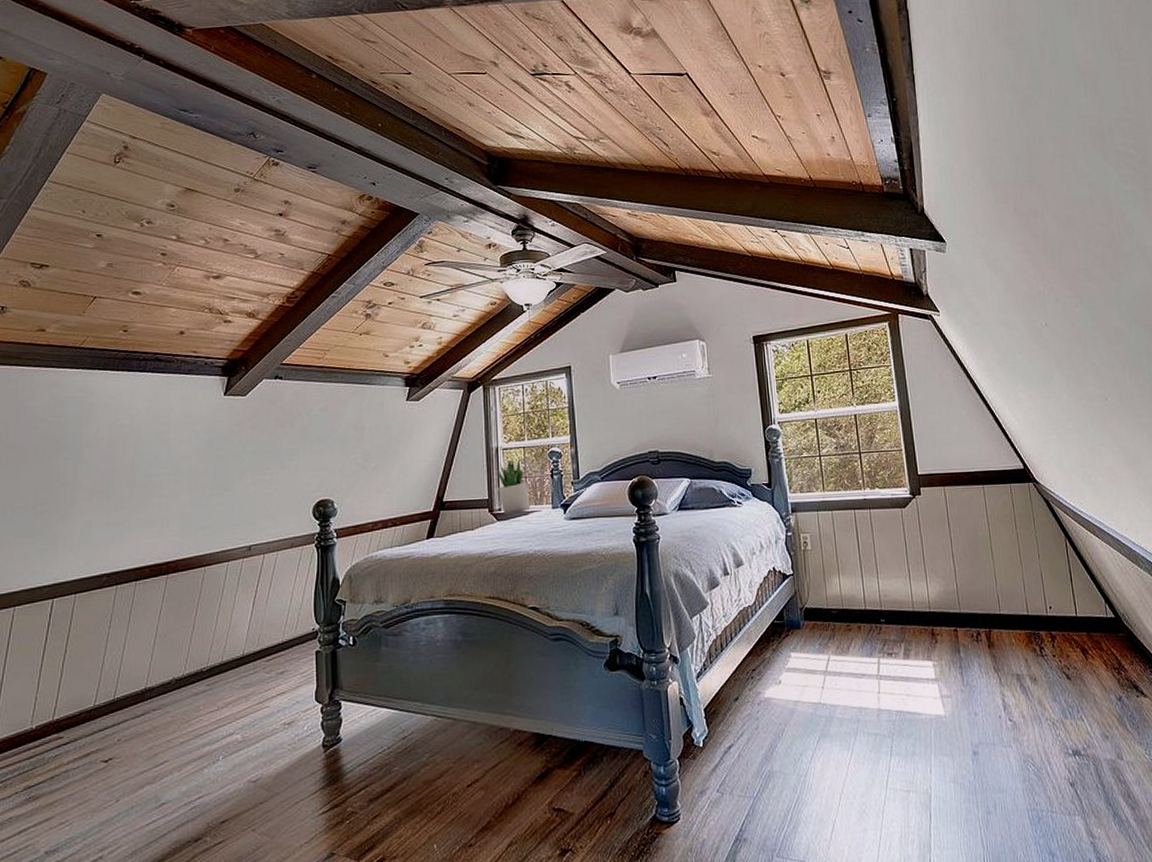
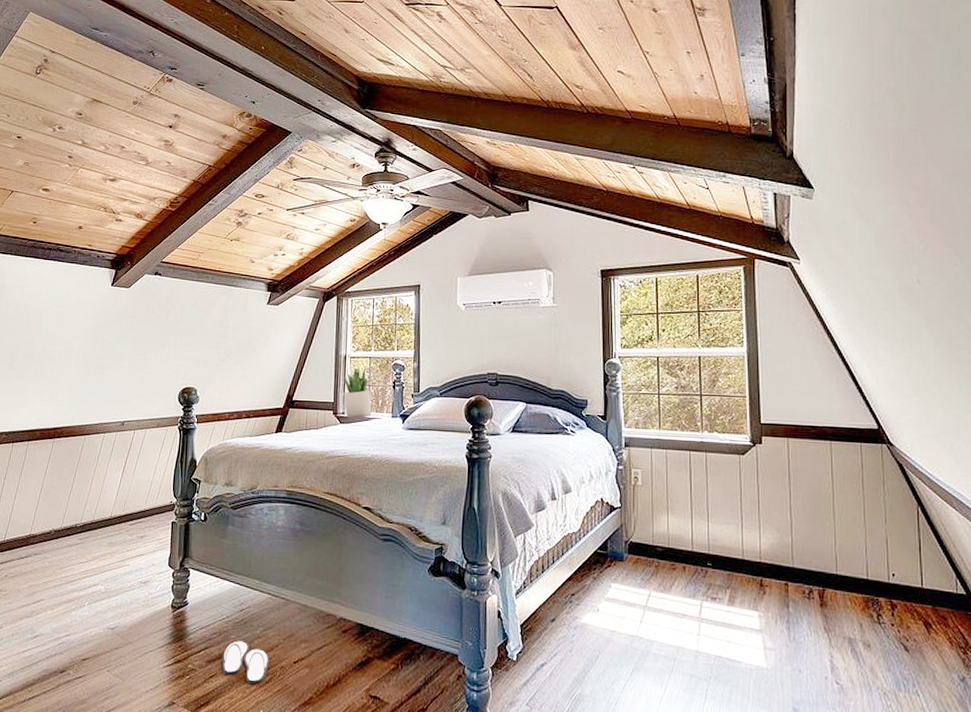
slippers: none [385,771,439,818] -> present [222,641,269,685]

